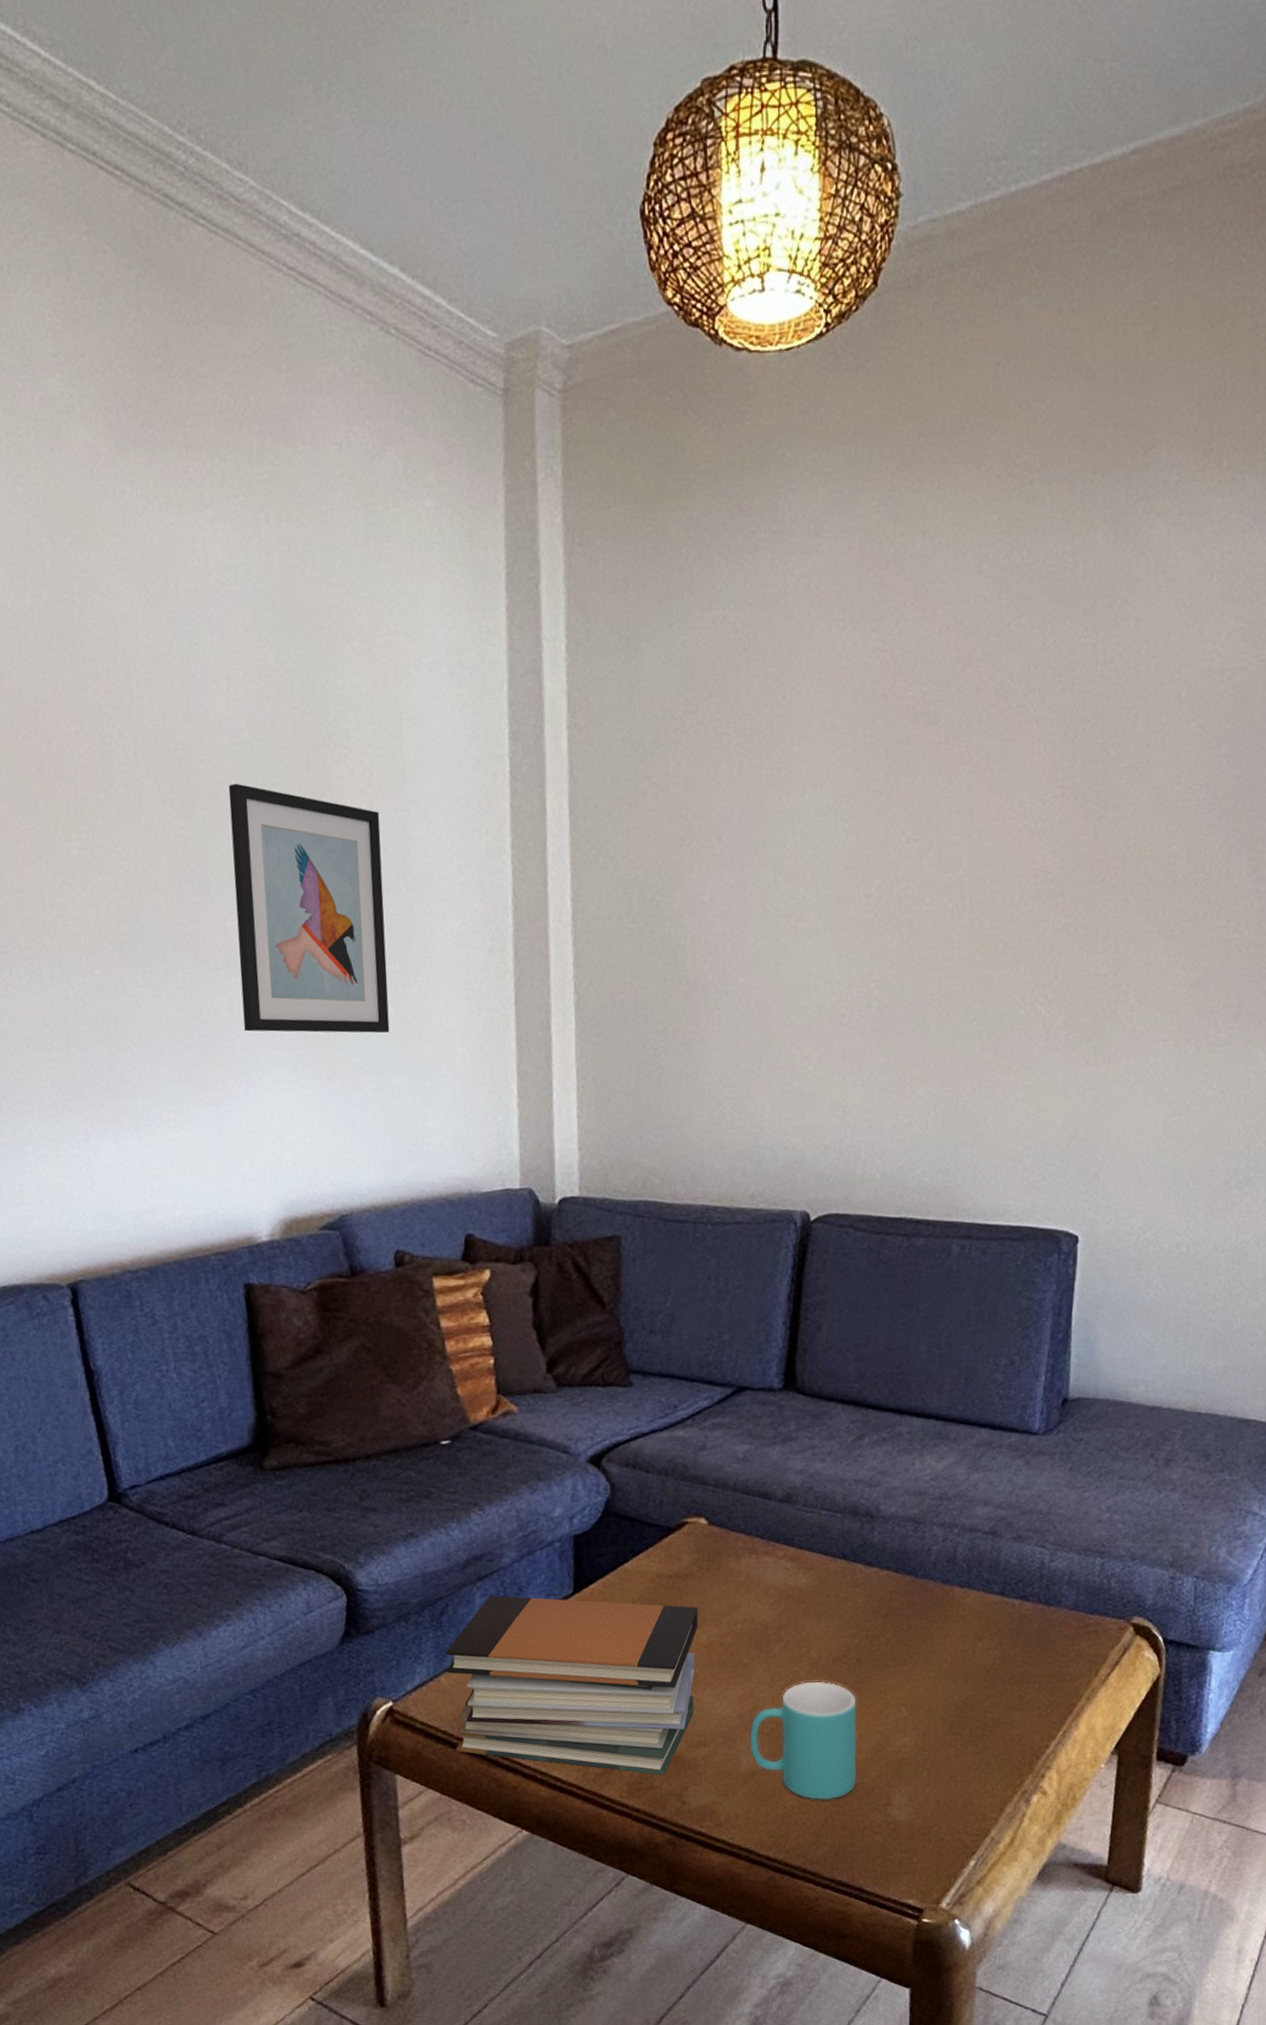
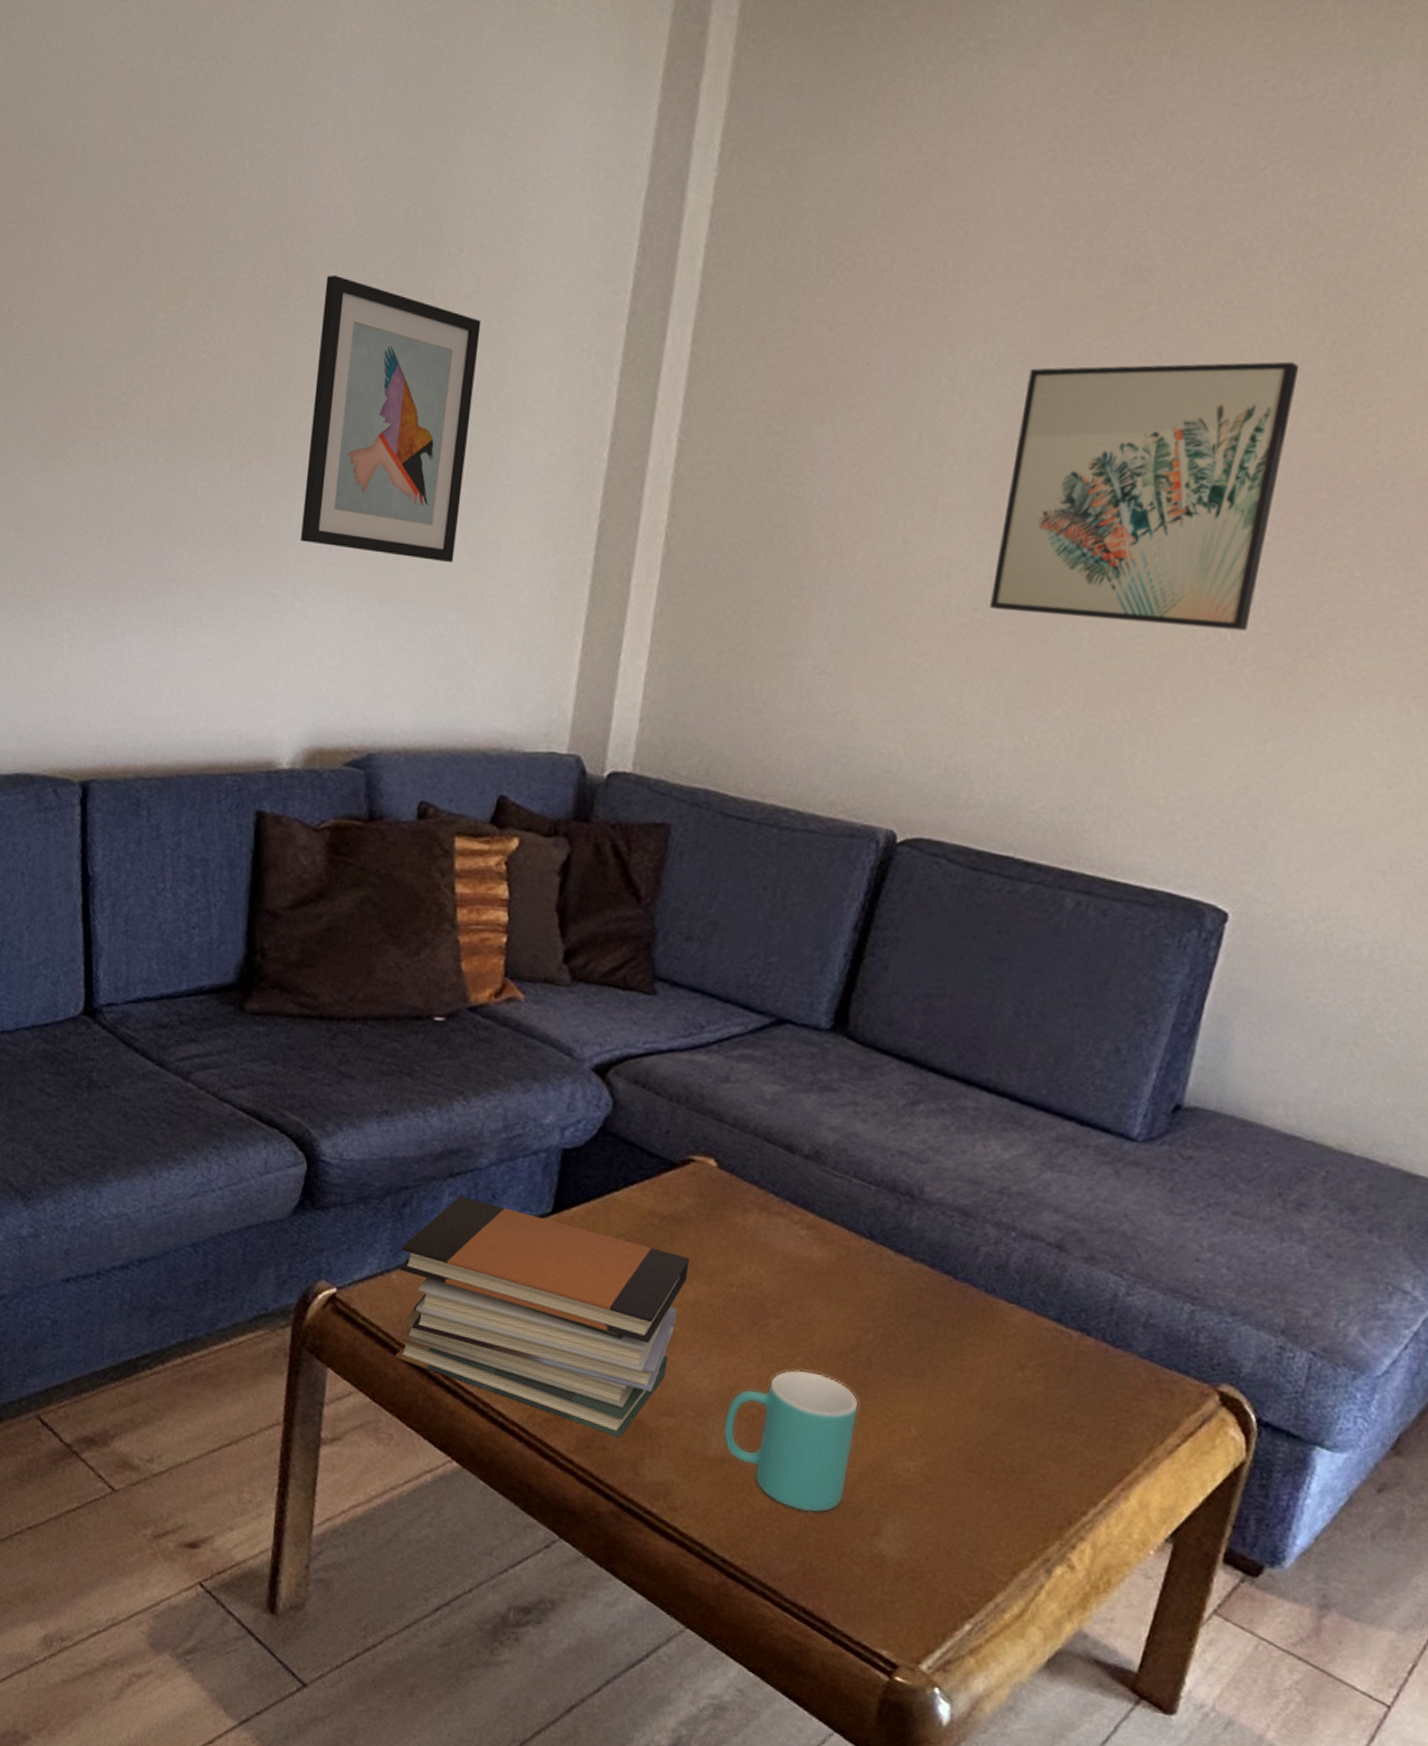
wall art: none [853,780,1062,1013] -> present [990,361,1300,631]

